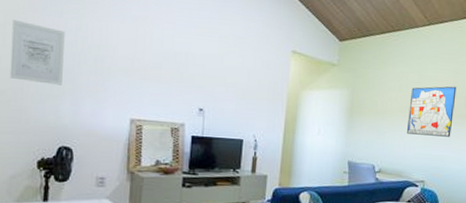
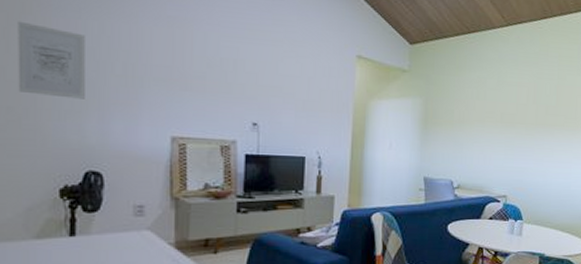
wall art: present [407,86,457,137] -> none [487,92,538,148]

